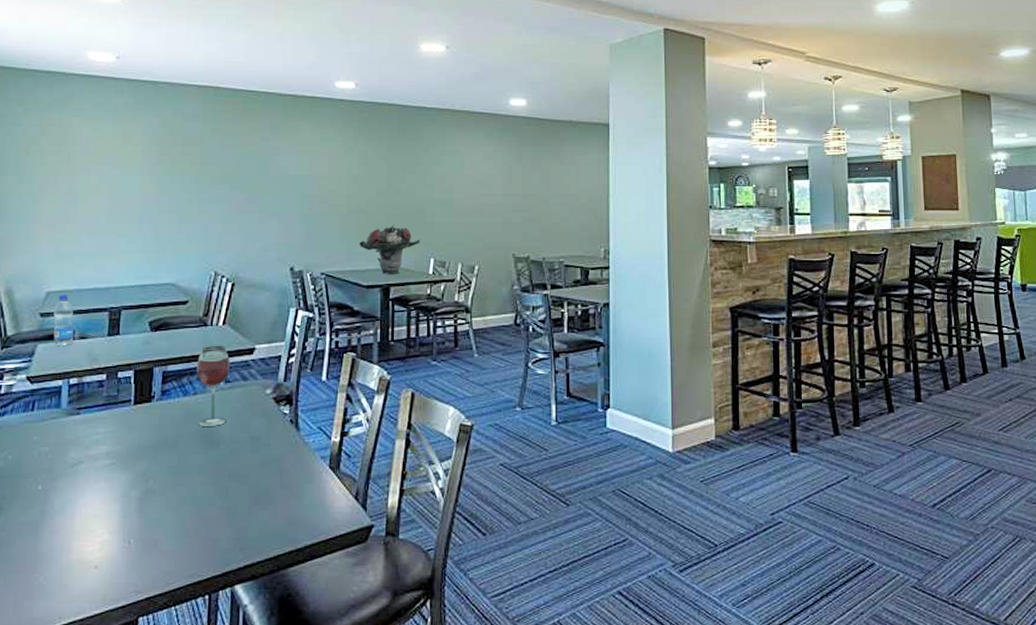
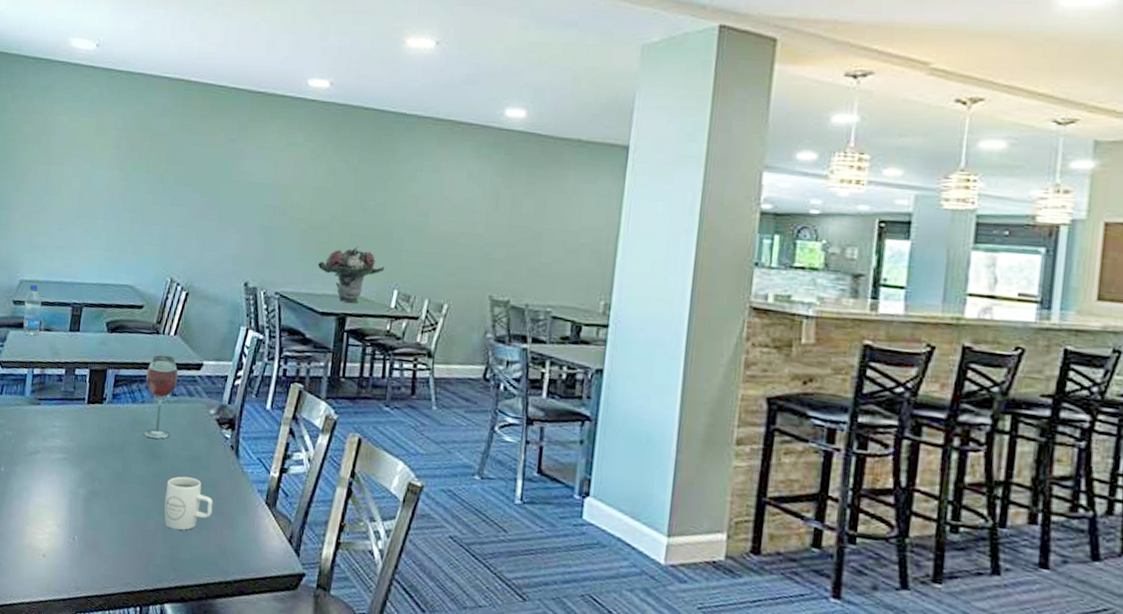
mug: none [225,457,277,511] -> present [163,476,214,531]

